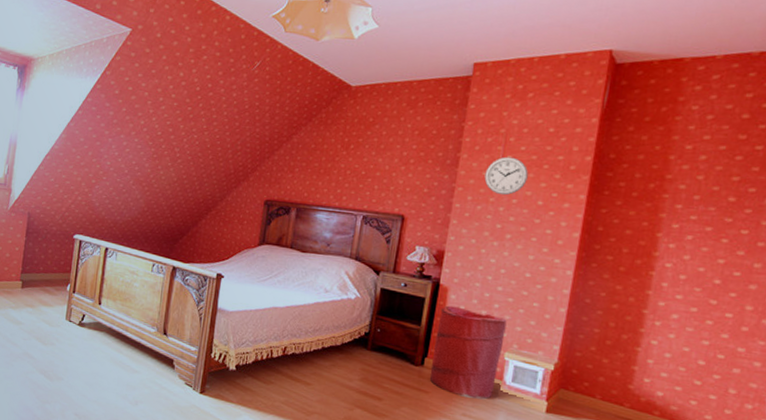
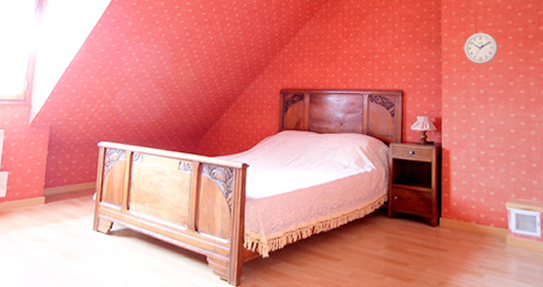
laundry hamper: present [429,305,507,400] -> none [446,166,504,250]

